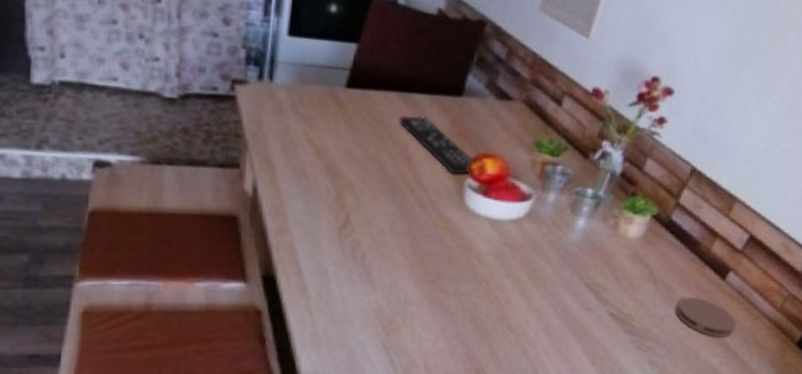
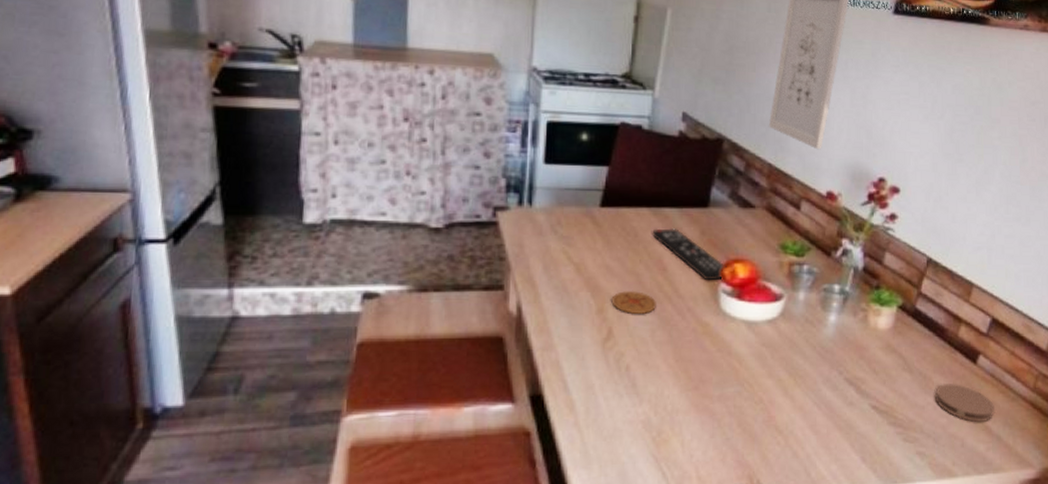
coaster: none [351,179,398,204] -> present [611,291,656,314]

